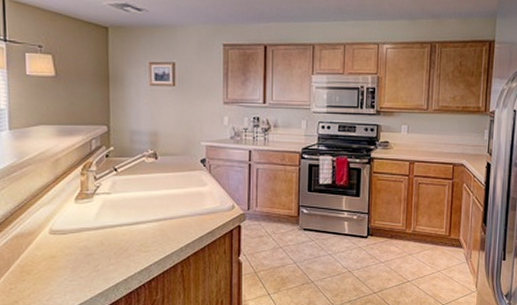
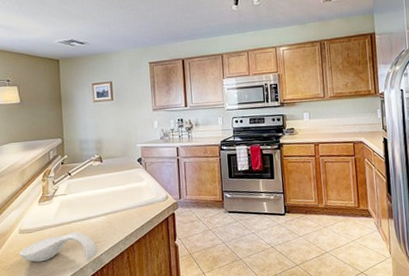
spoon rest: none [48,238,146,272] -> present [19,232,98,263]

